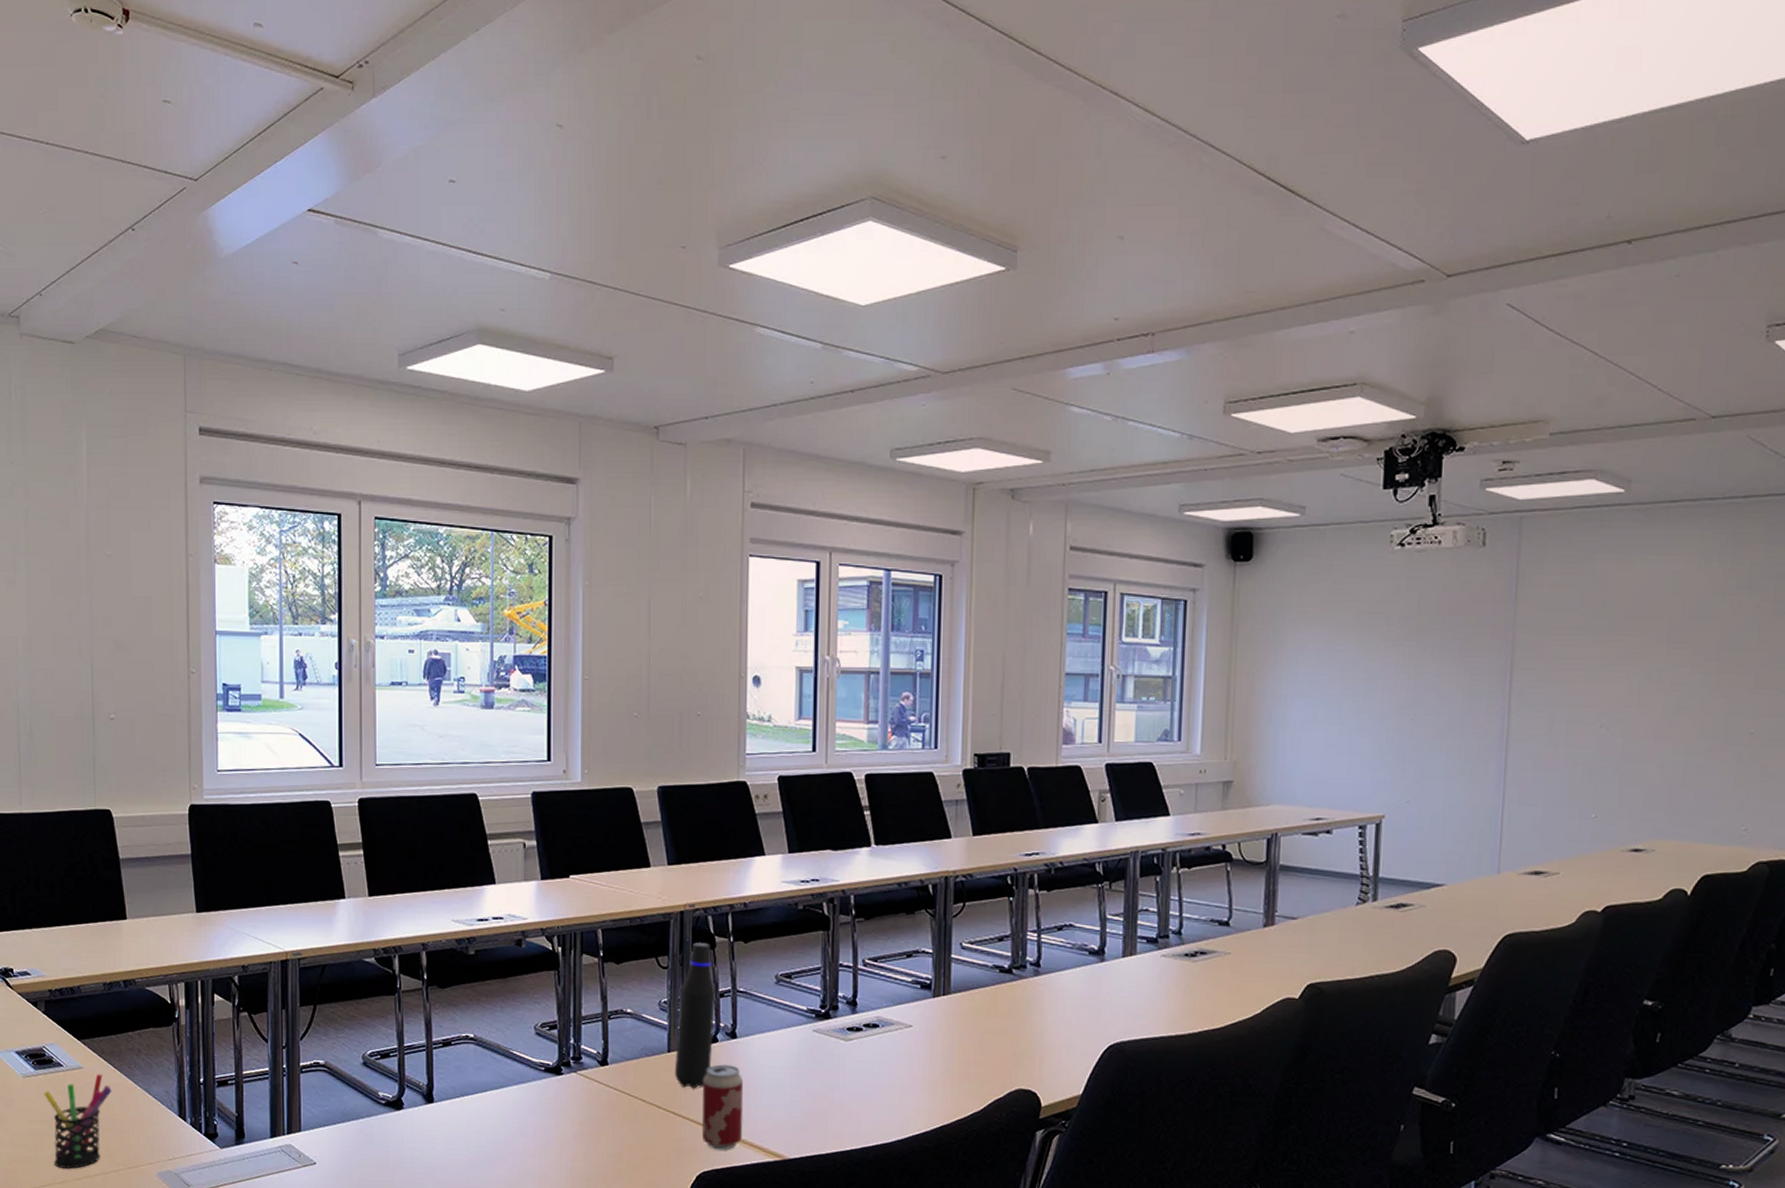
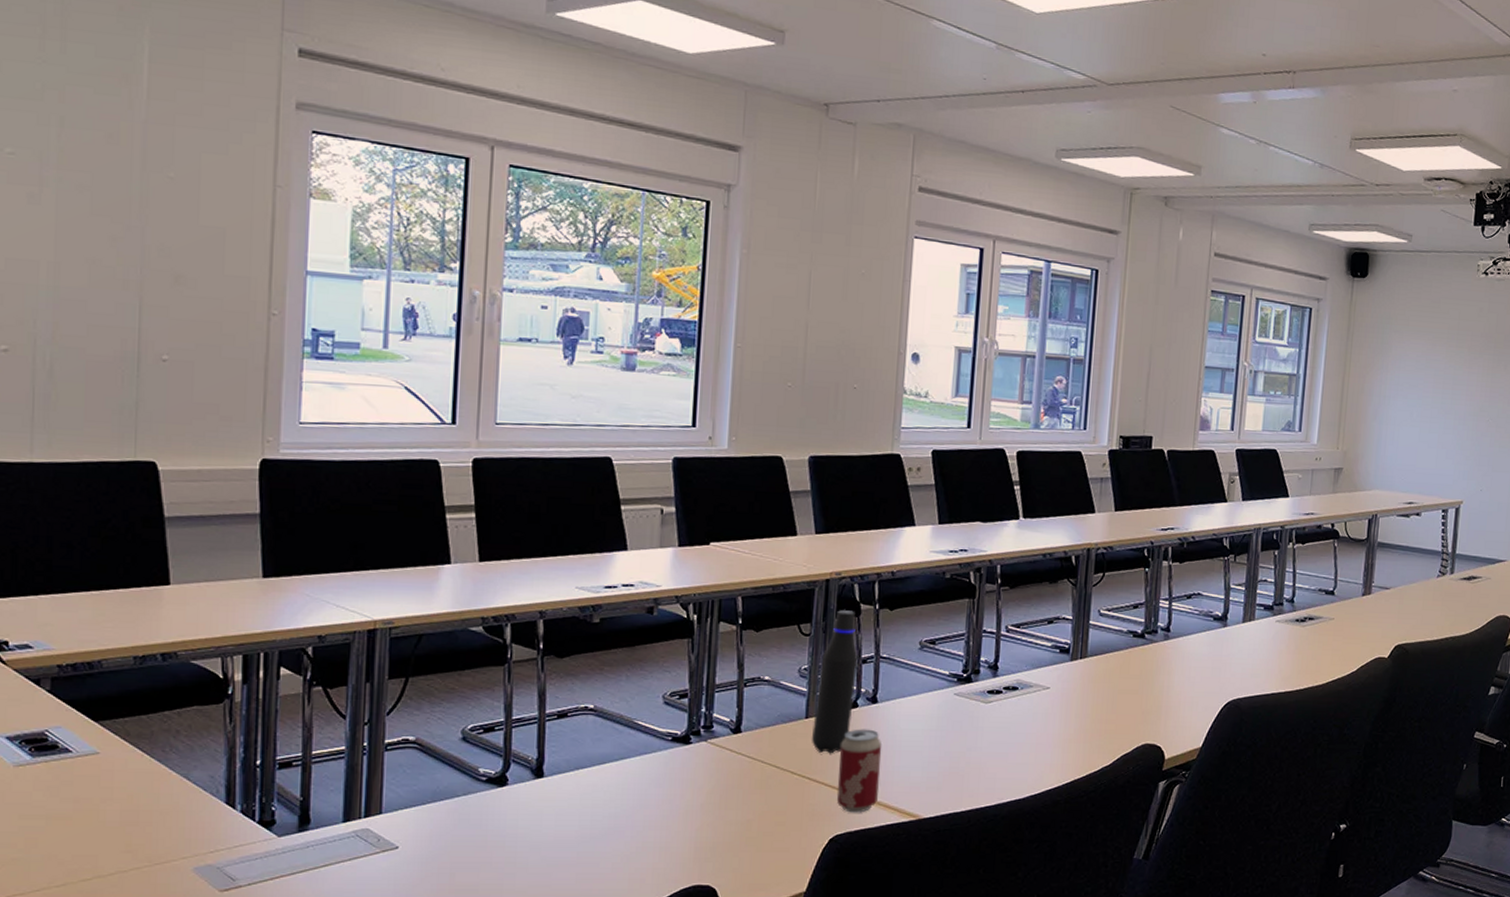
pen holder: present [44,1074,112,1169] -> none [43,760,137,869]

